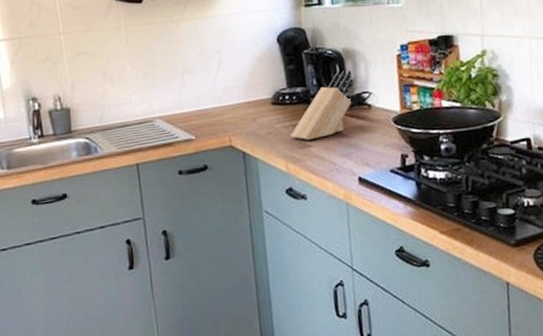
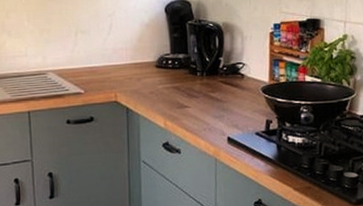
knife block: present [290,70,354,141] -> none [170,42,230,102]

